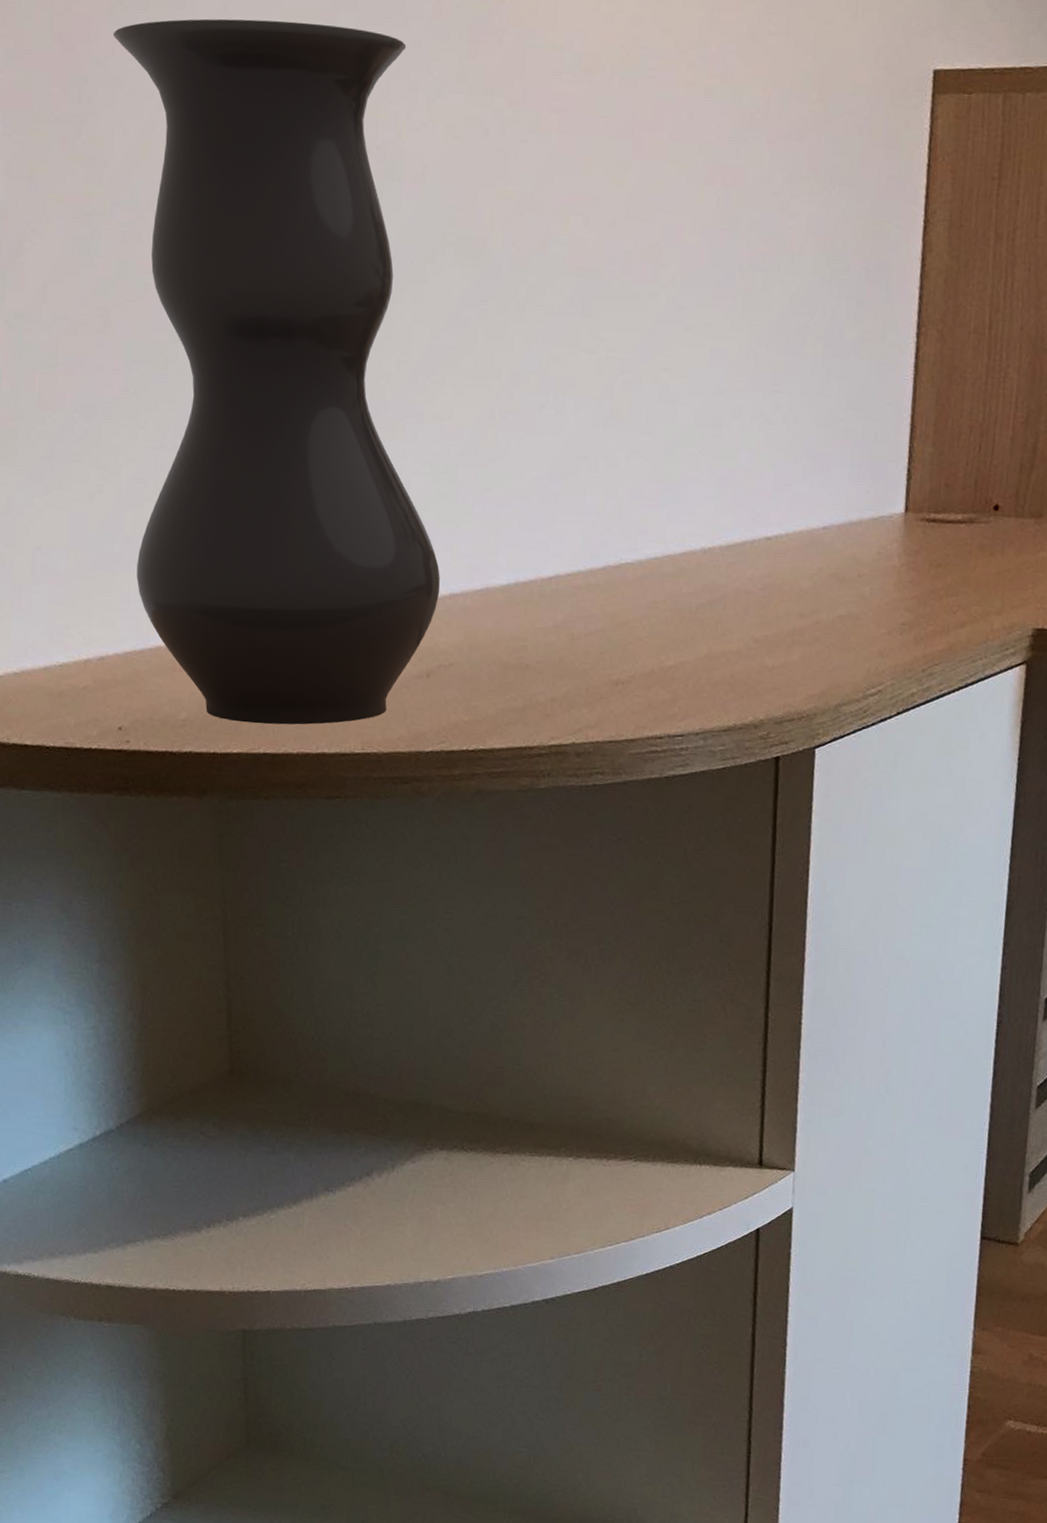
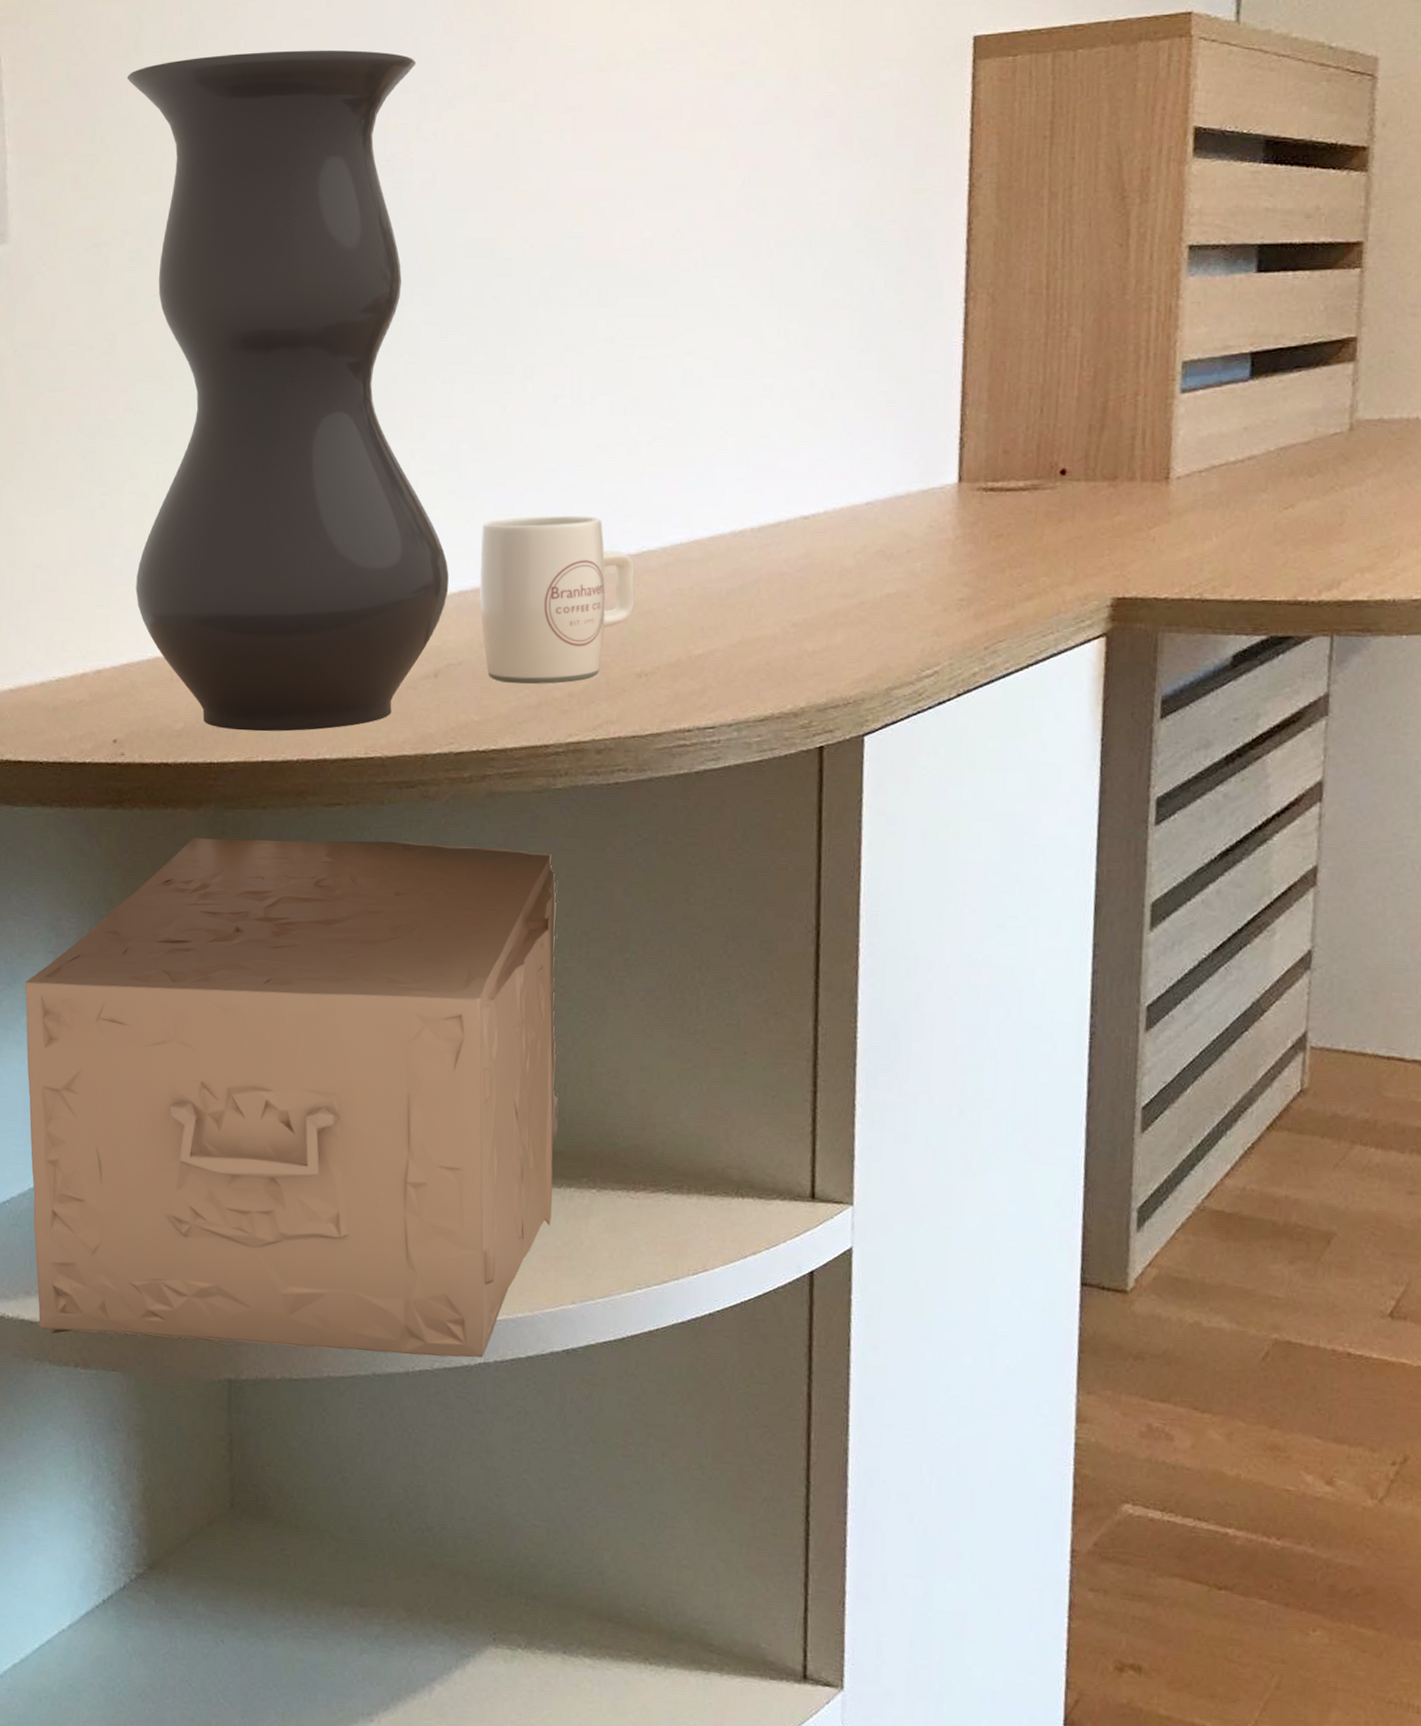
decorative box: none [38,826,541,1307] -> present [24,838,559,1358]
mug: none [469,523,614,689] -> present [479,515,636,685]

